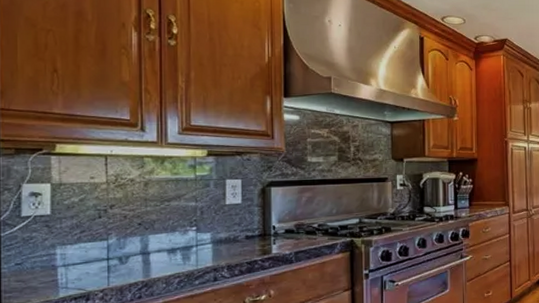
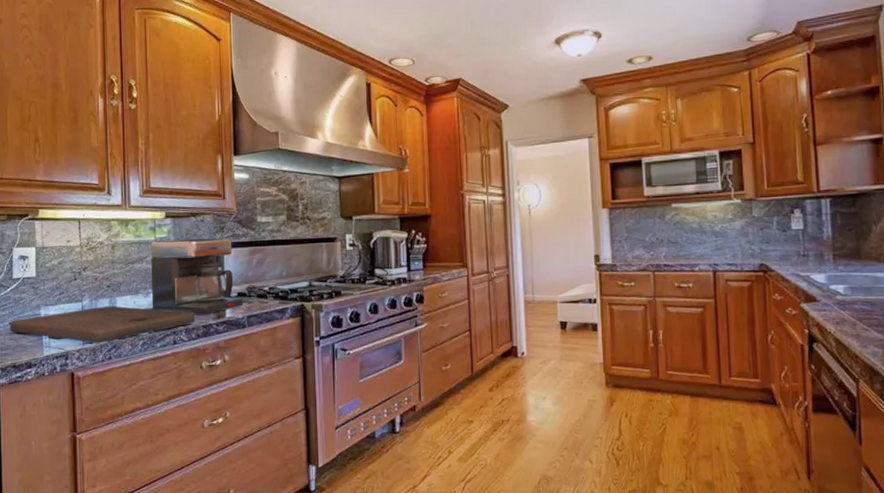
cutting board: none [16,244,239,283] -> present [10,305,196,344]
coffee maker: none [189,176,291,252] -> present [150,237,244,315]

